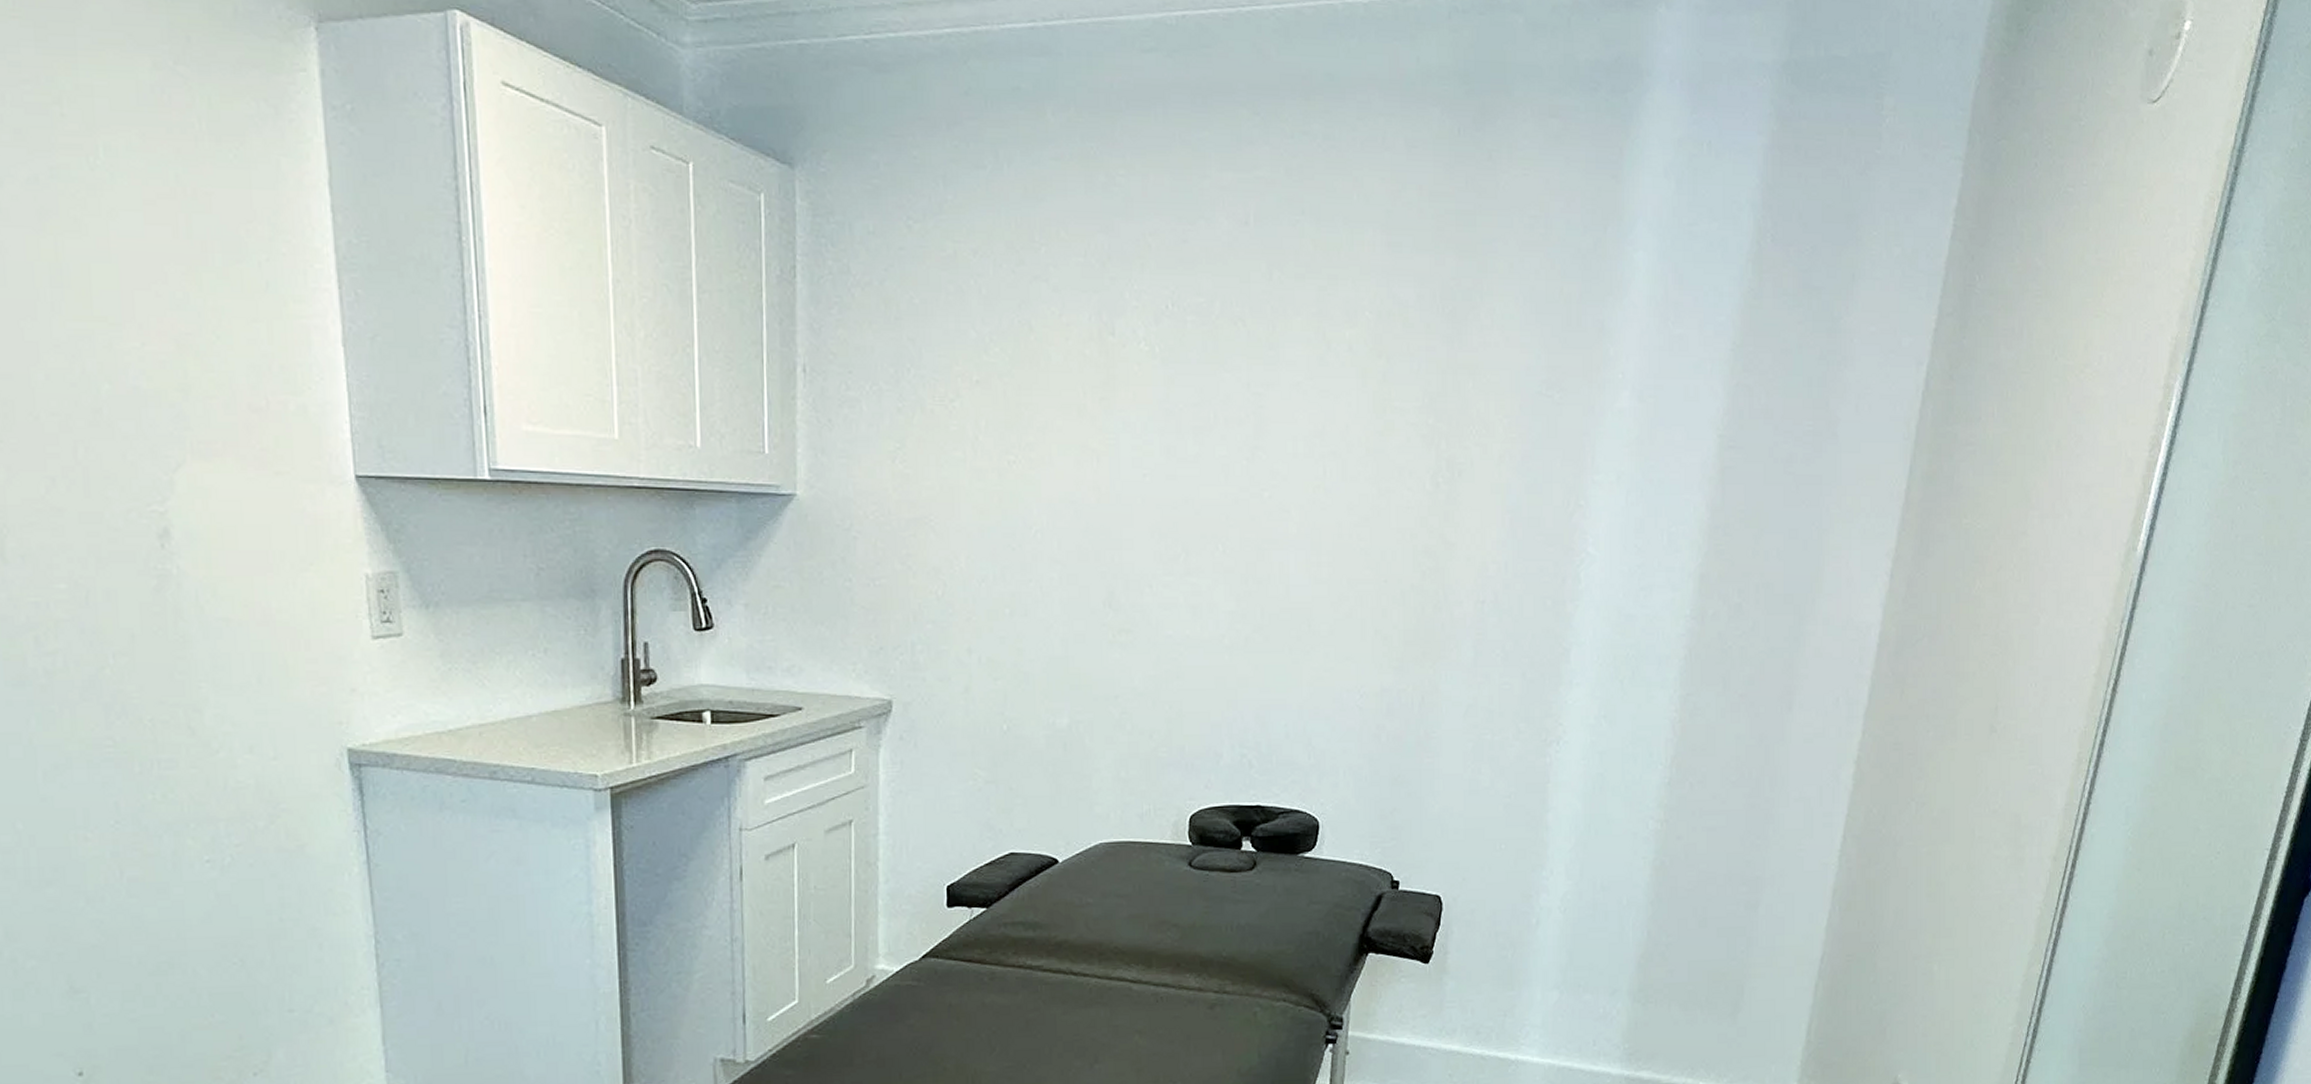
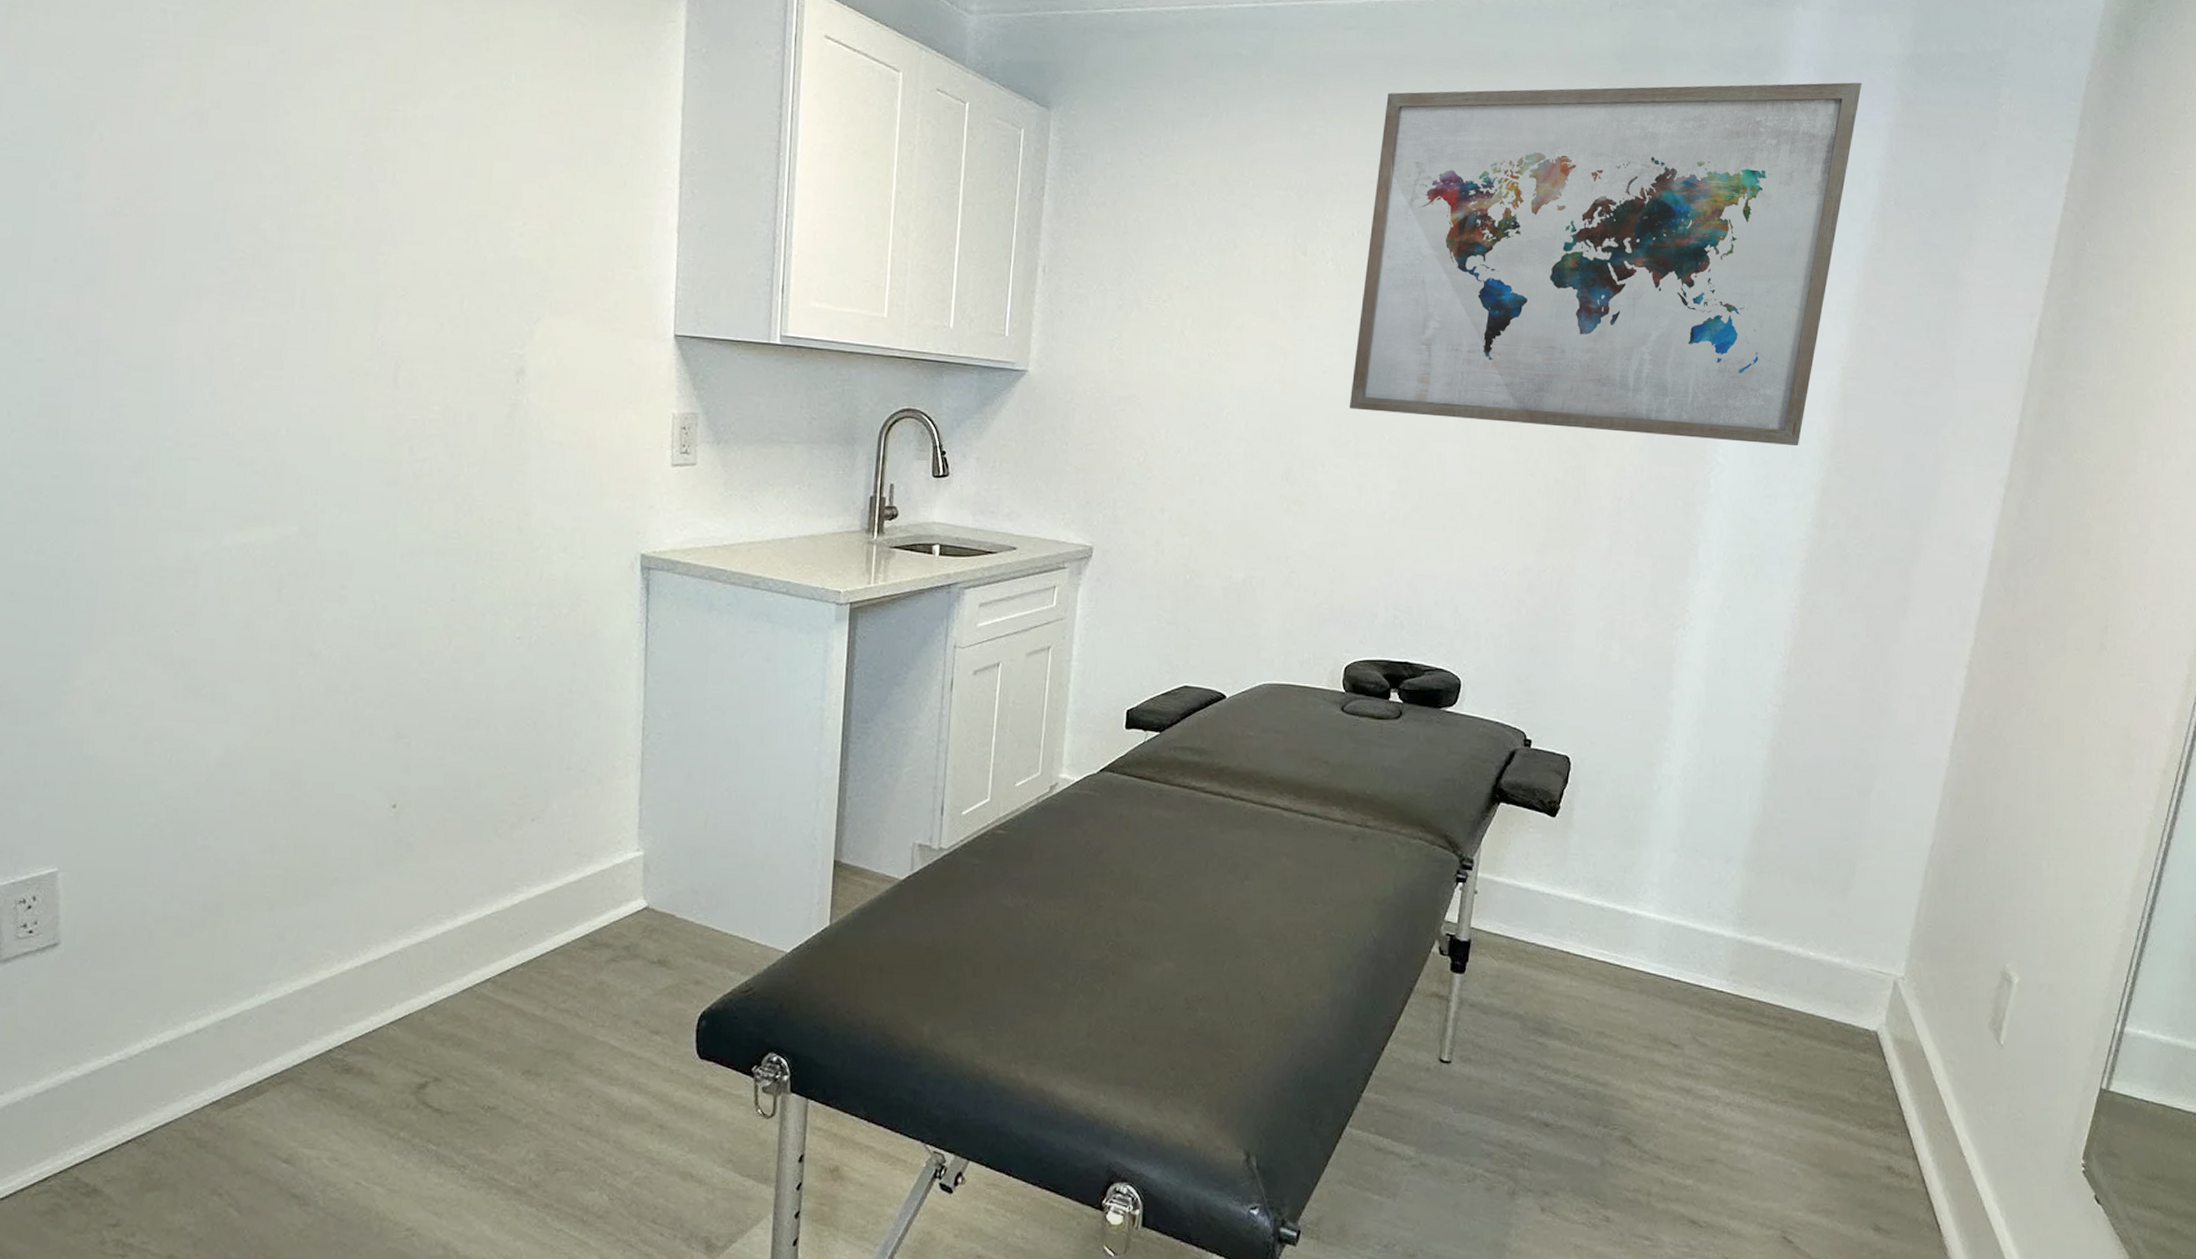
wall art: none [1175,96,1734,528] -> present [1349,82,1862,446]

